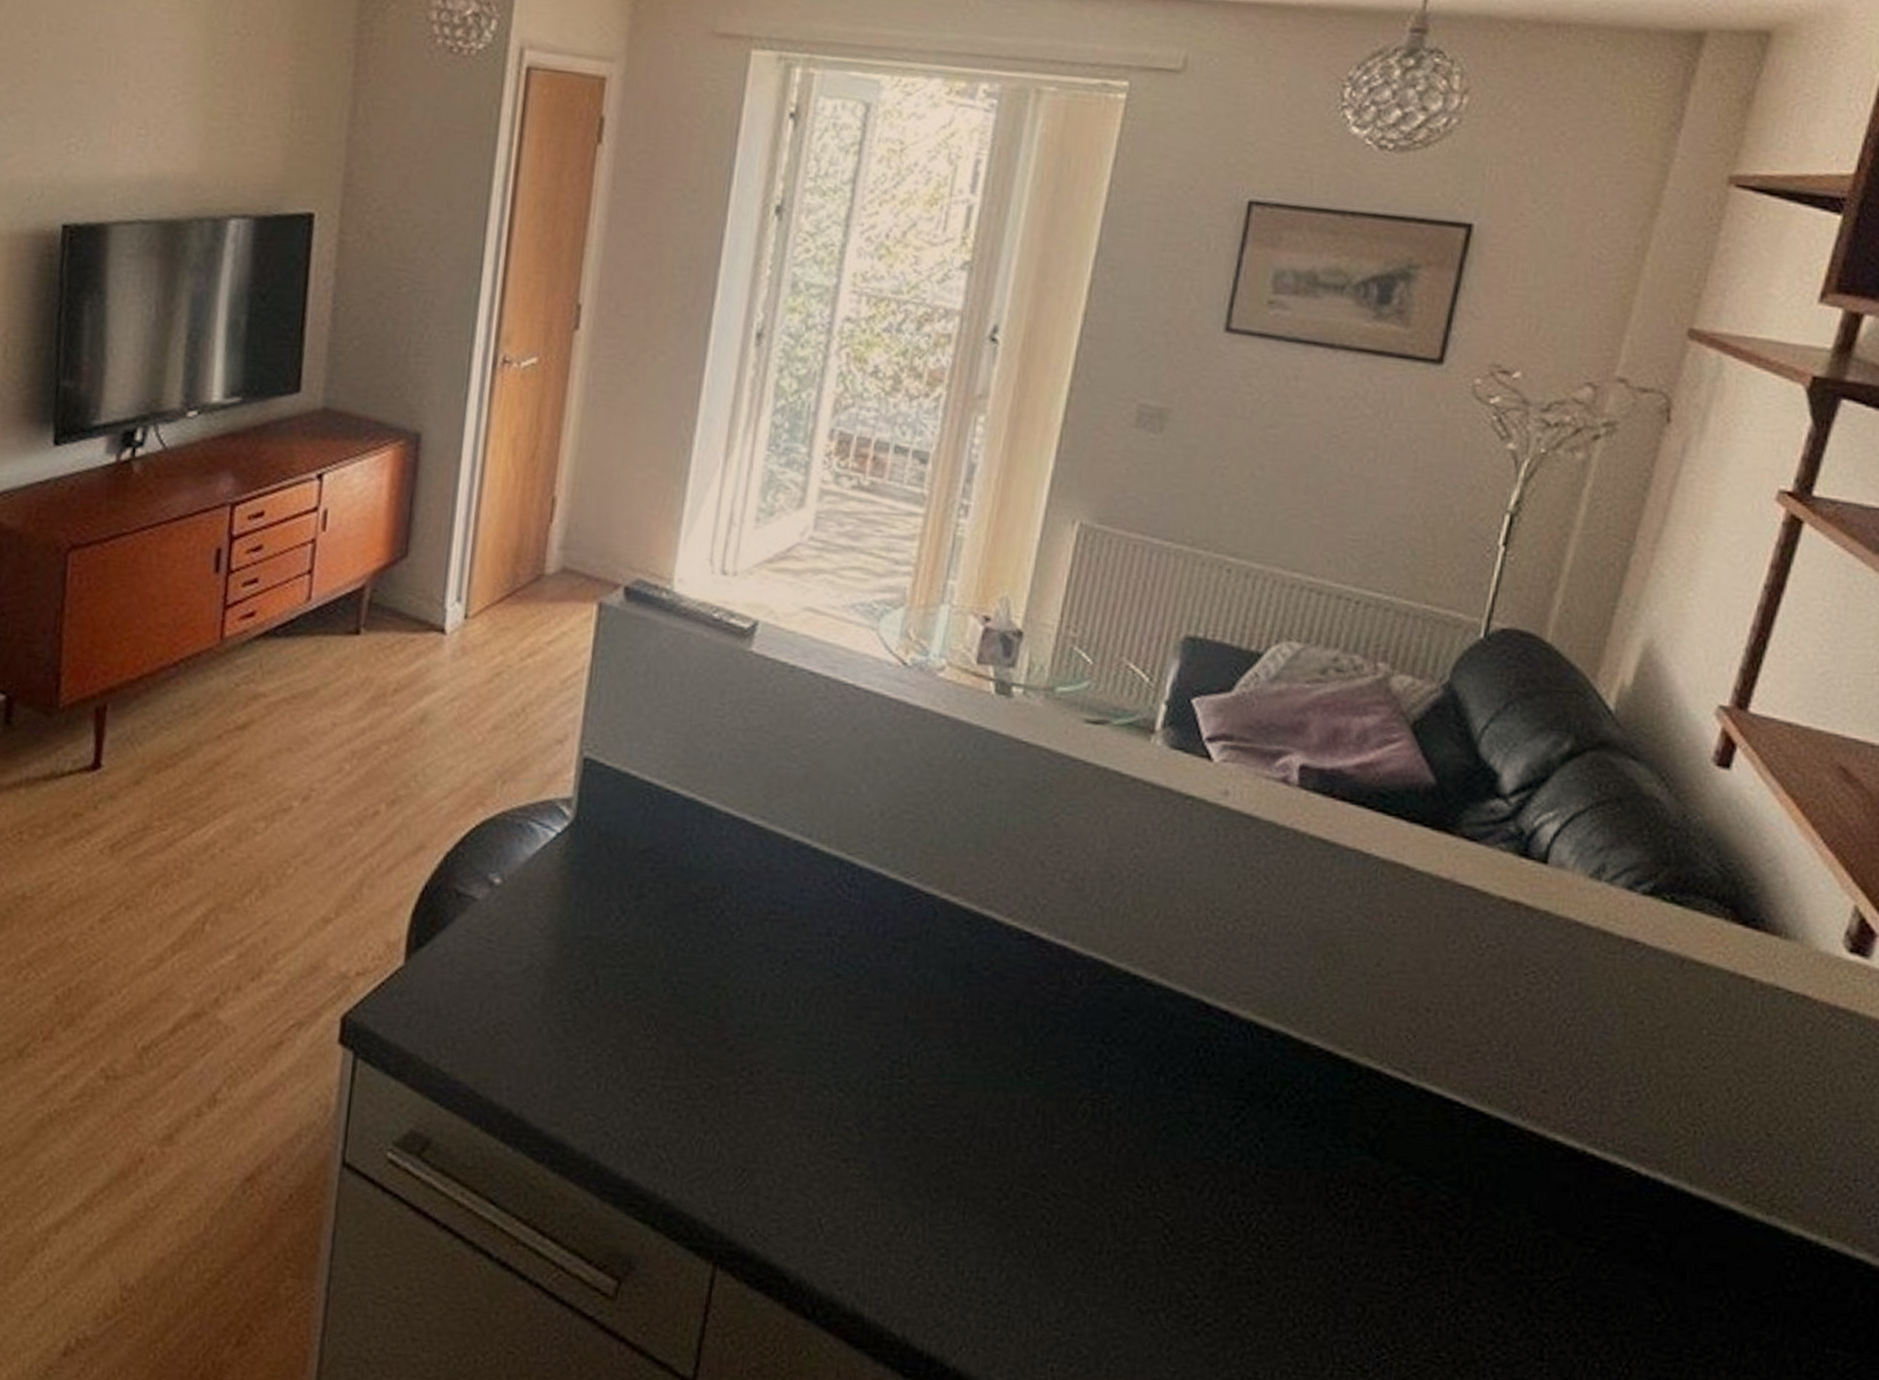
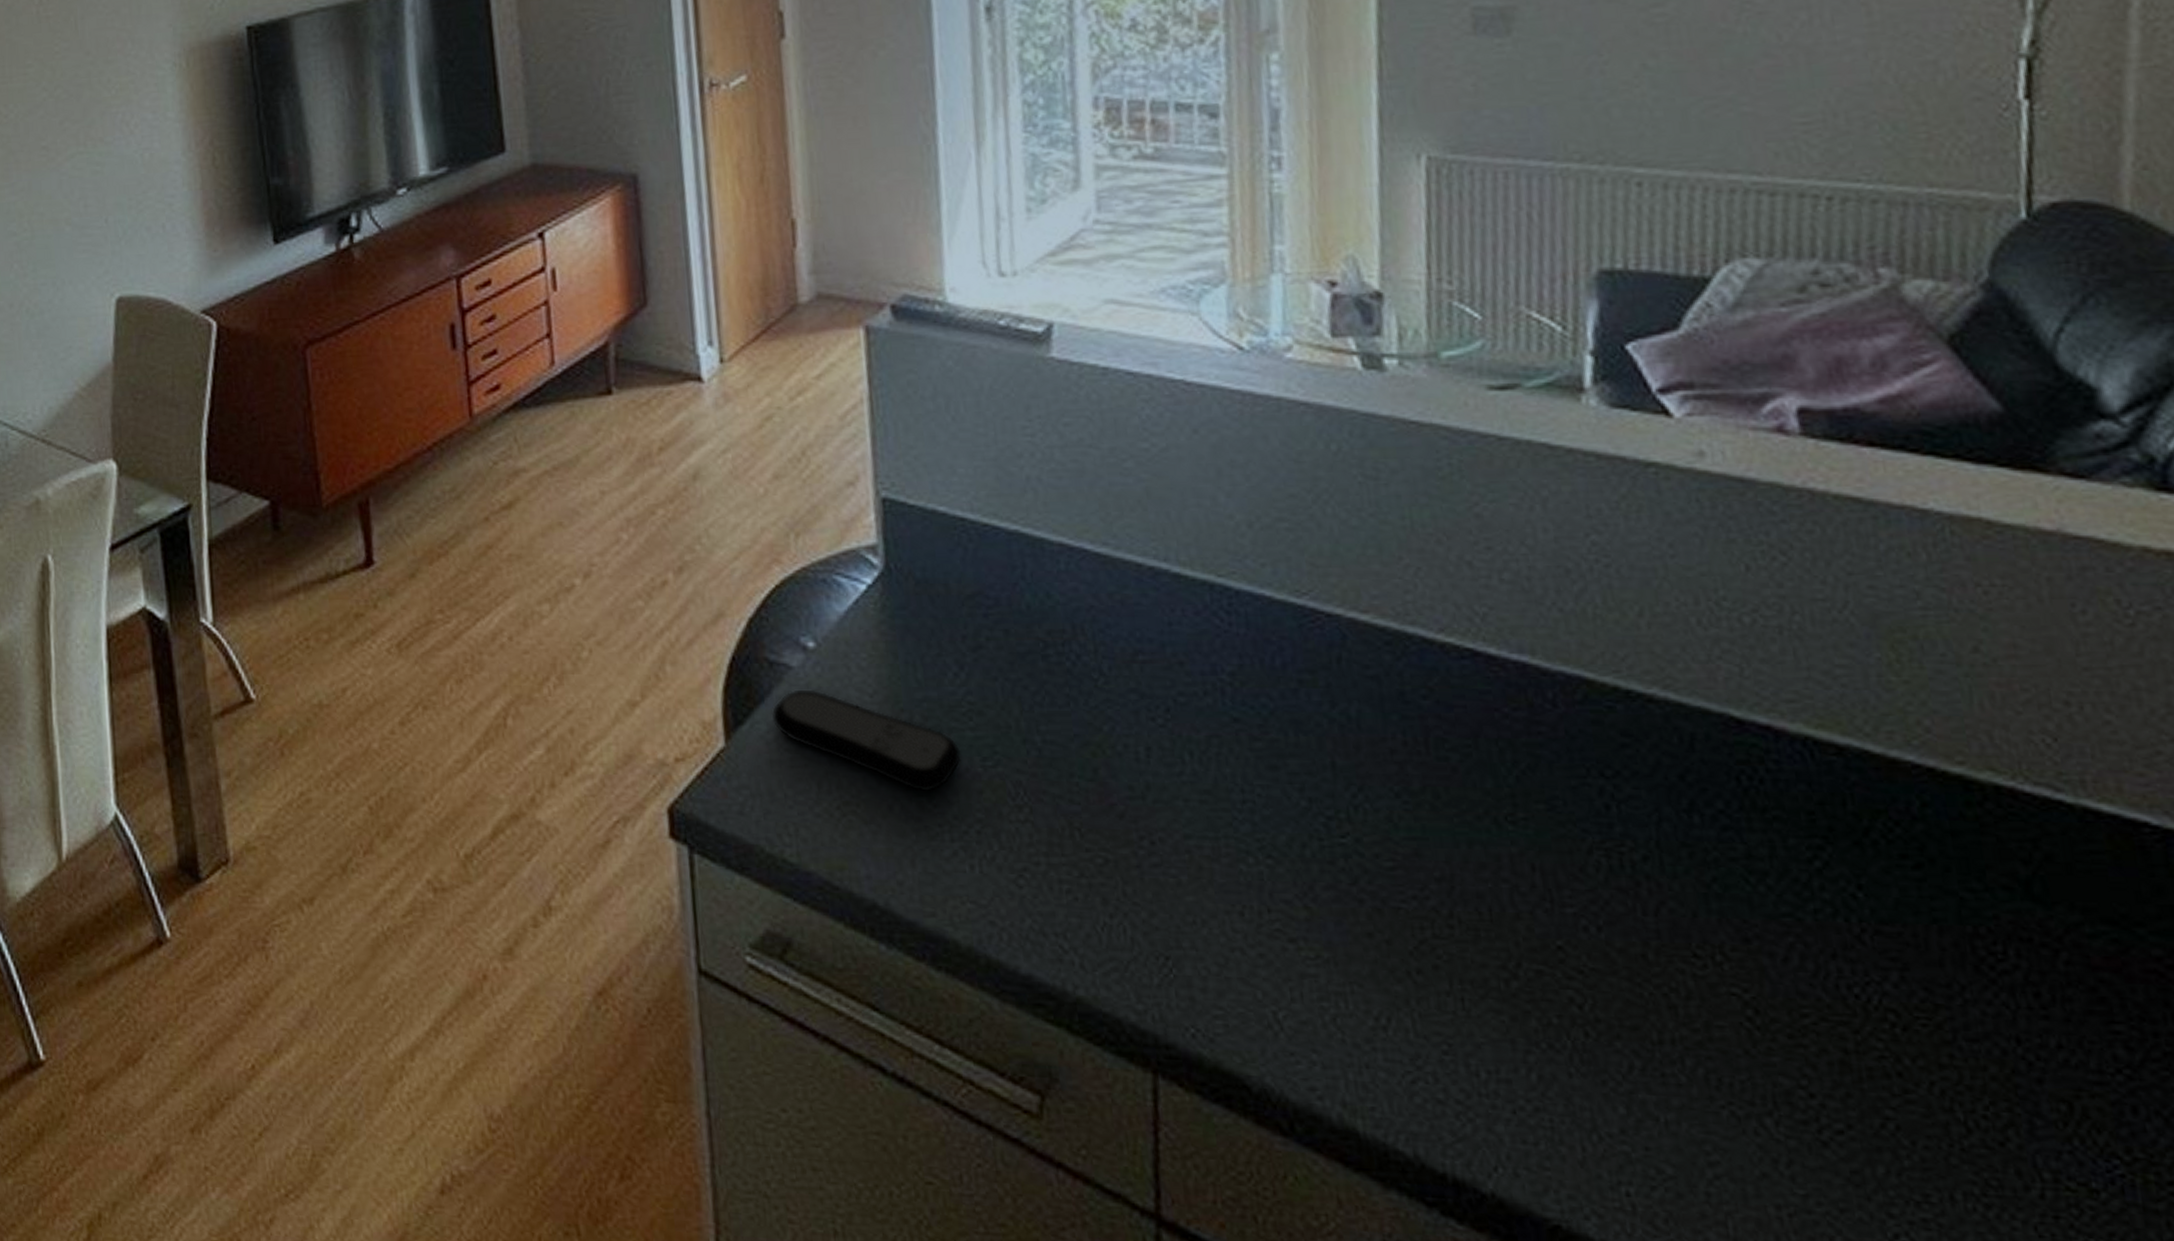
remote control: none [450,920,610,1019] -> present [771,689,962,792]

